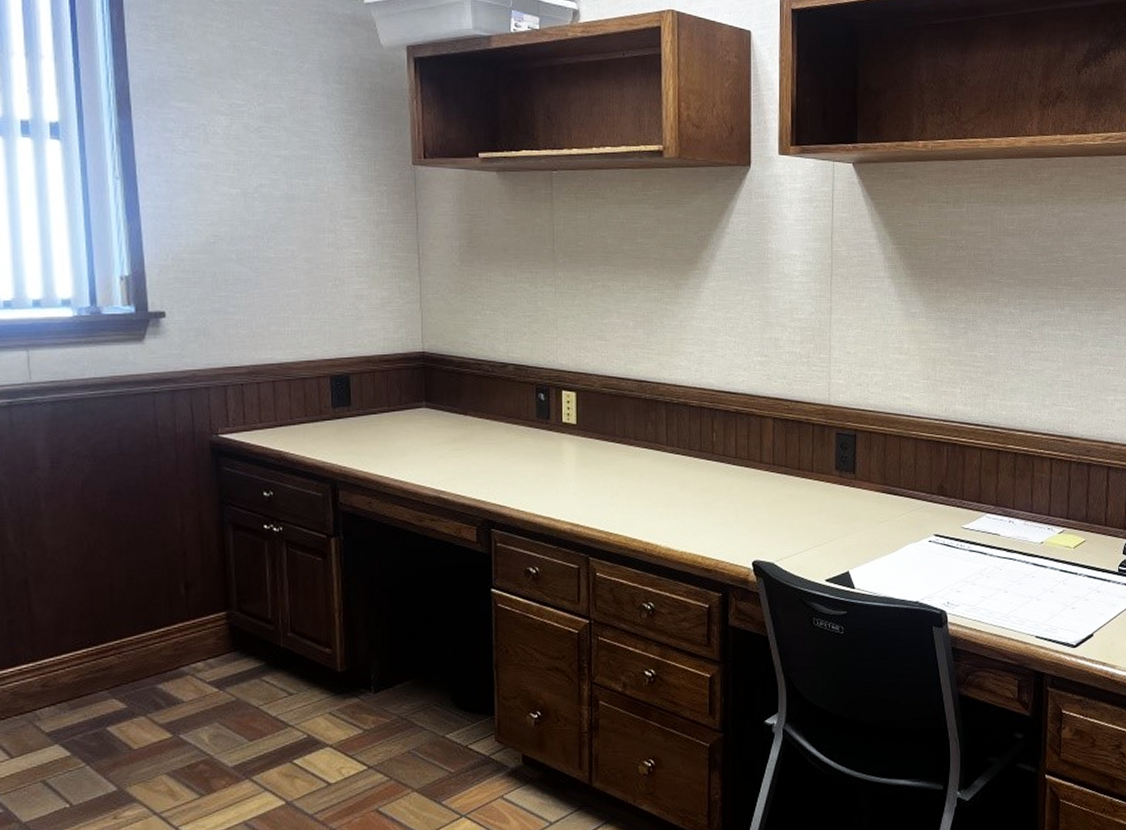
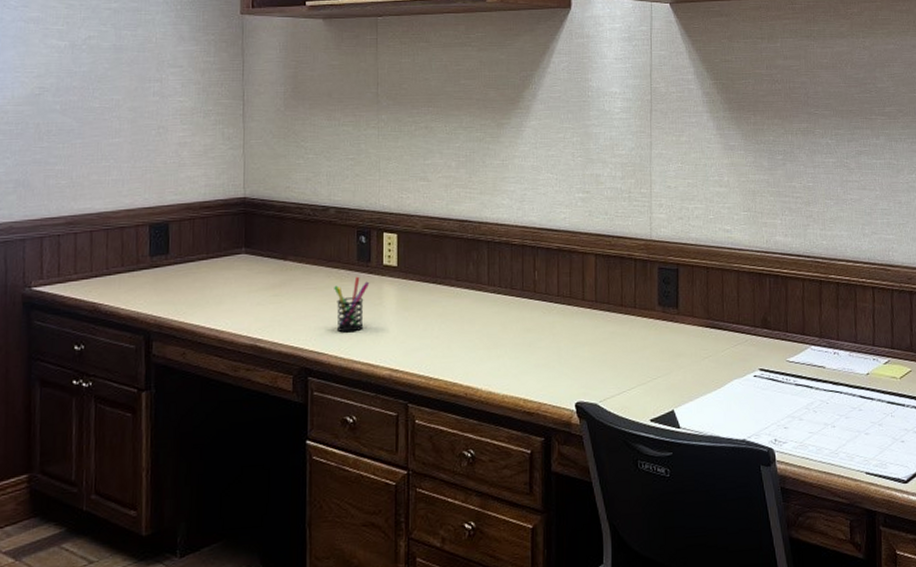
pen holder: none [514,433,550,487] -> present [334,276,370,333]

